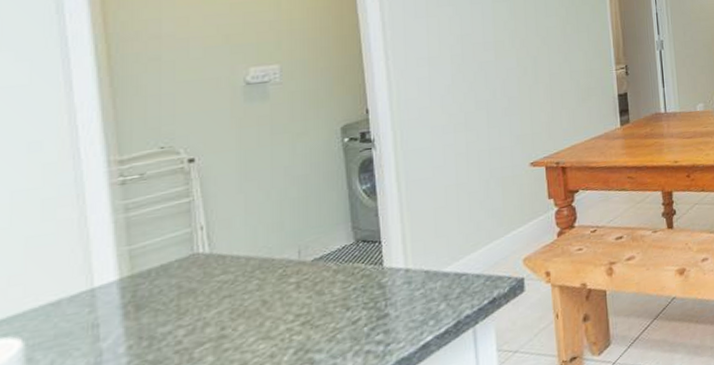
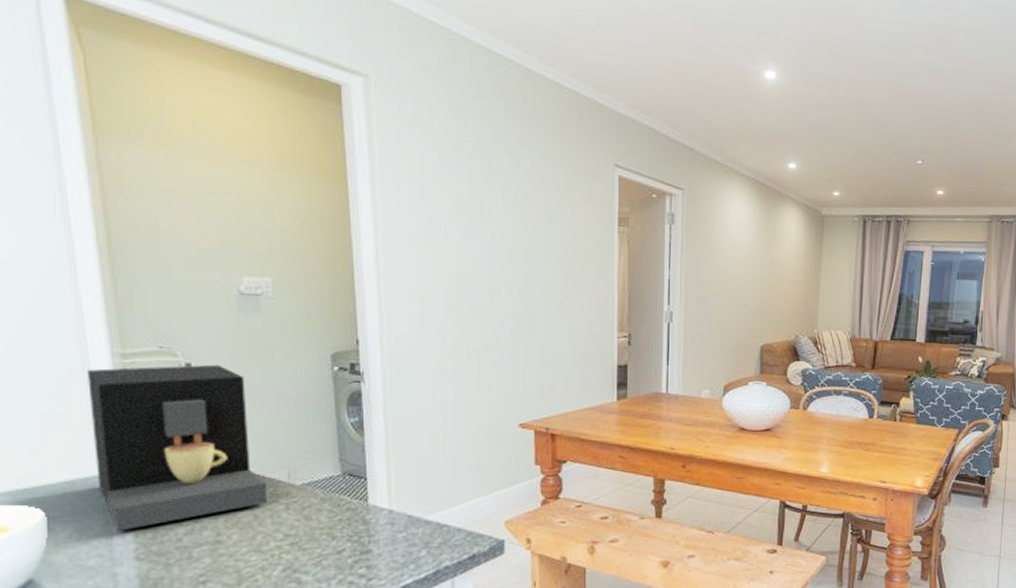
coffee maker: none [80,155,277,346] -> present [88,364,268,531]

